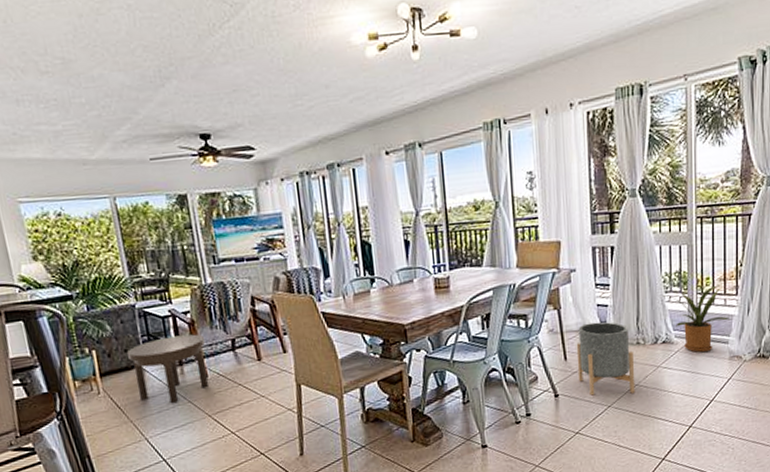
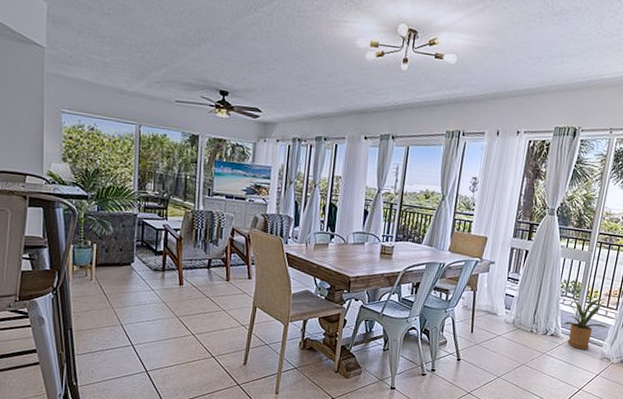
side table: present [126,334,209,404] -> none [121,246,188,301]
planter: present [576,322,636,396] -> none [478,307,527,371]

